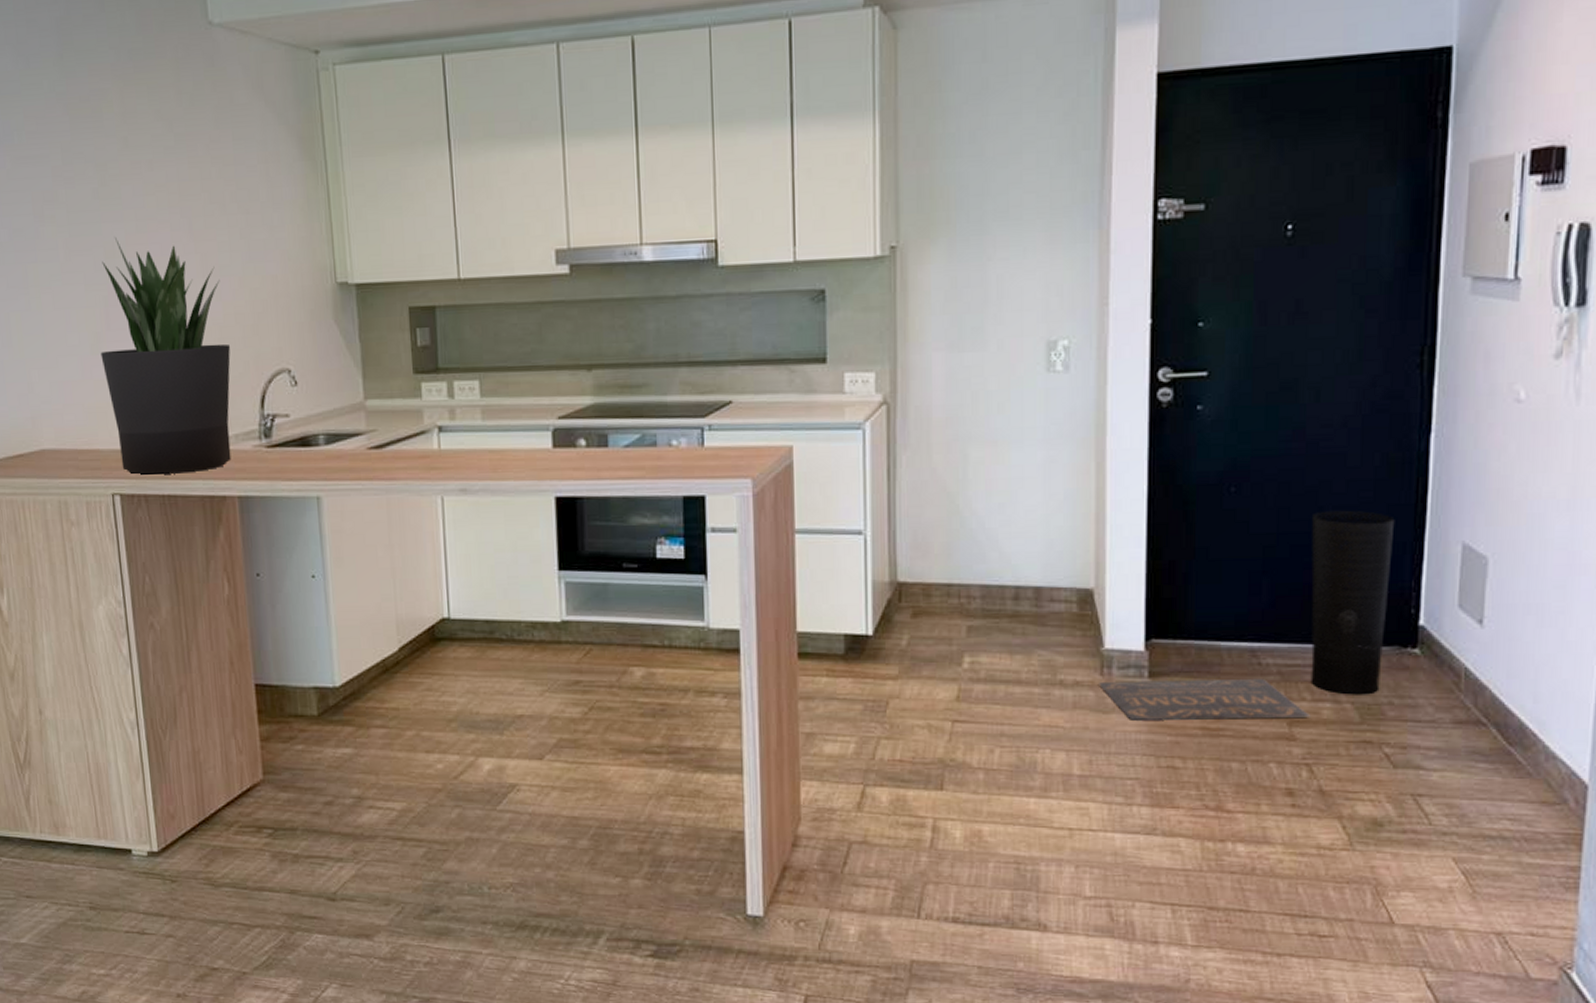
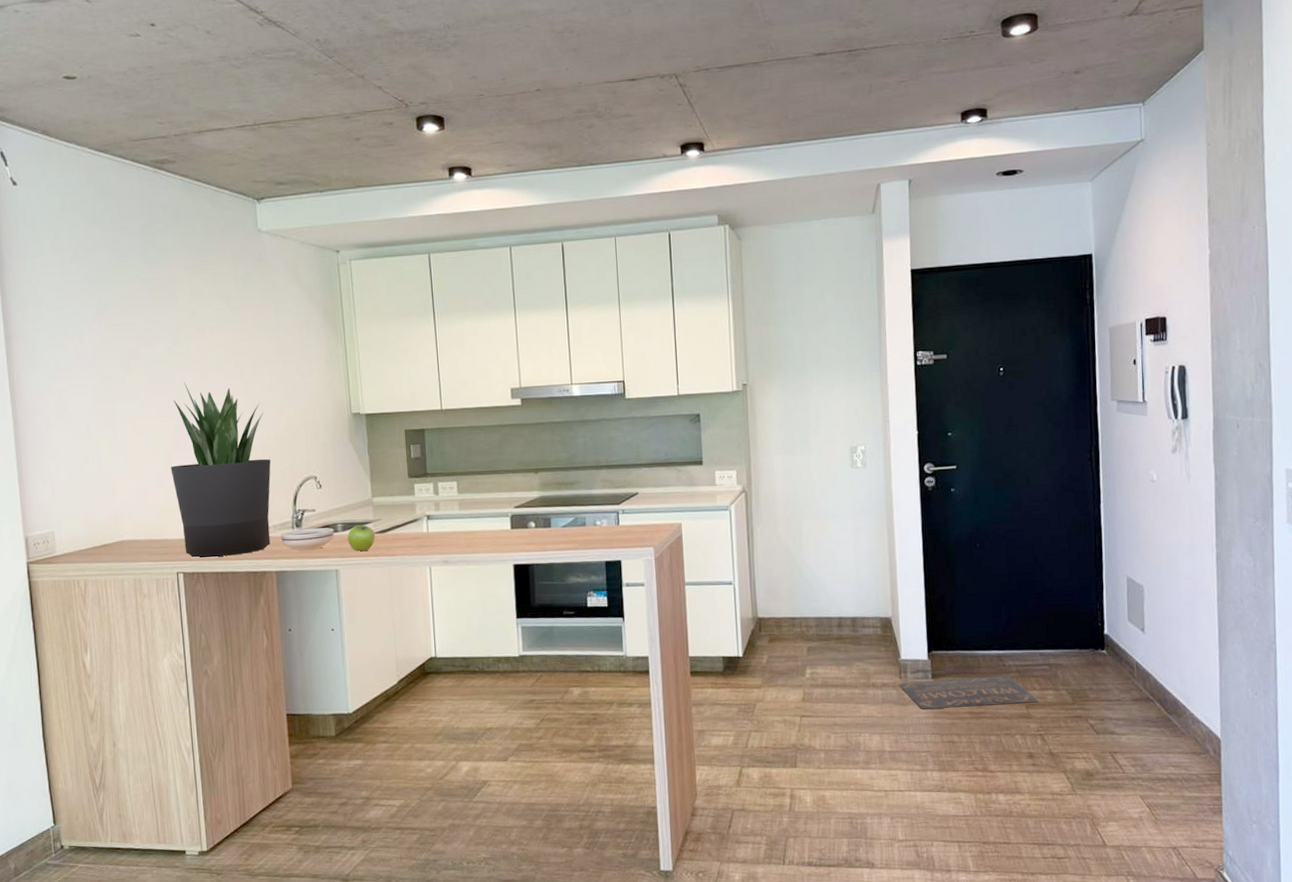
bowl: none [245,439,315,472] -> present [281,527,334,552]
fruit: none [332,436,369,474] -> present [347,524,375,552]
umbrella stand: present [1310,510,1395,695] -> none [1031,557,1083,685]

